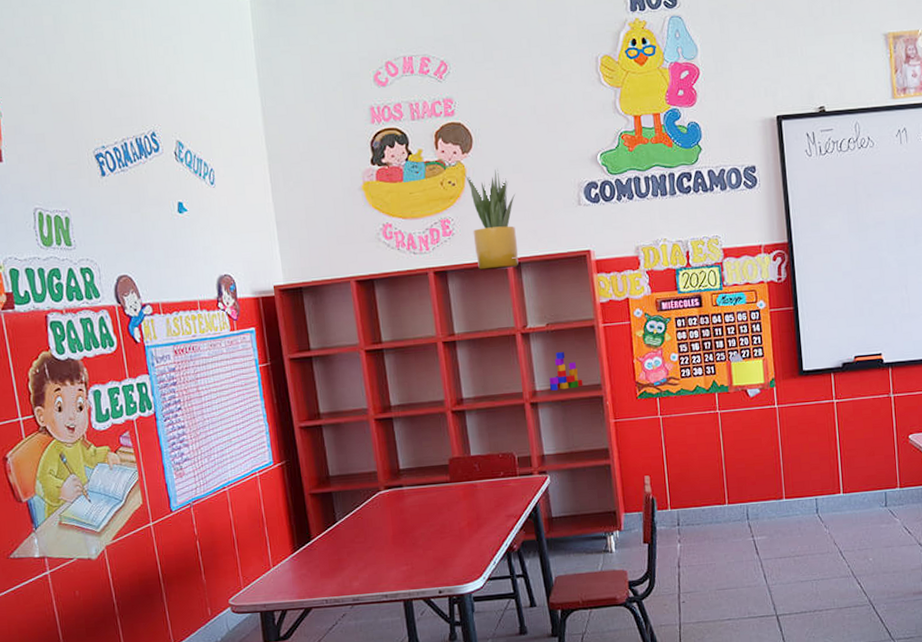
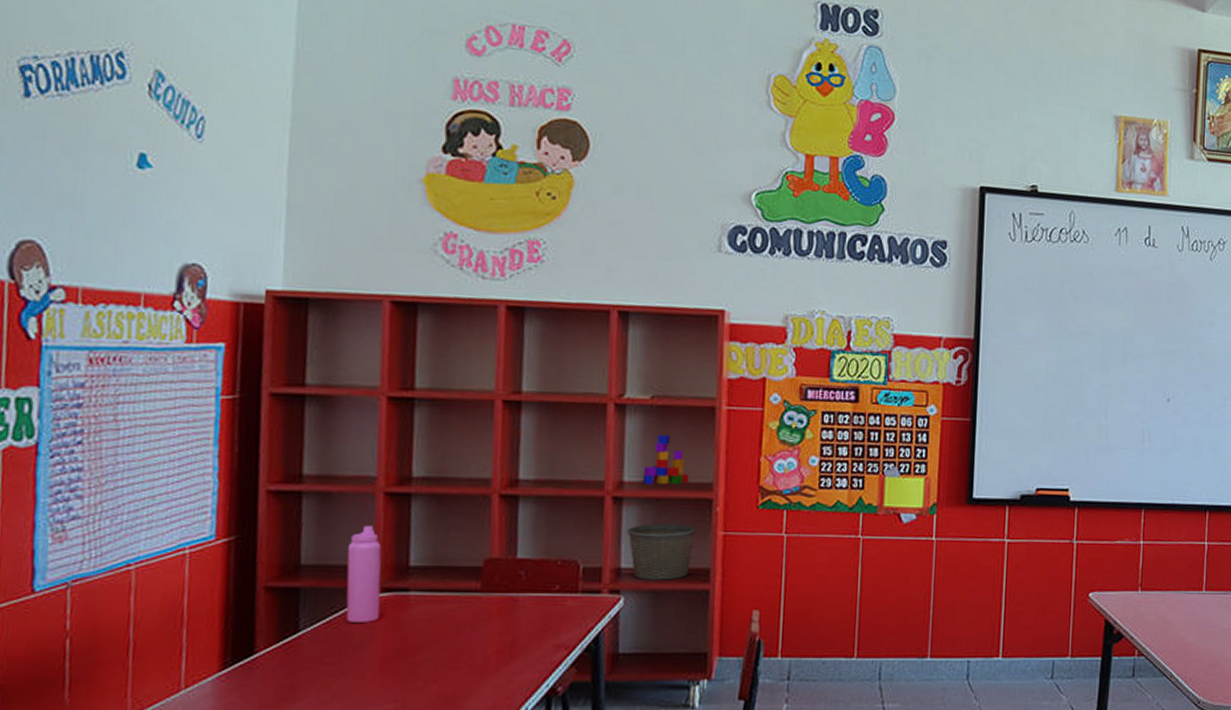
water bottle: none [357,444,387,514] -> present [346,526,382,624]
planter: present [464,168,519,271] -> none [569,186,637,318]
basket: none [544,417,595,462] -> present [627,523,697,580]

